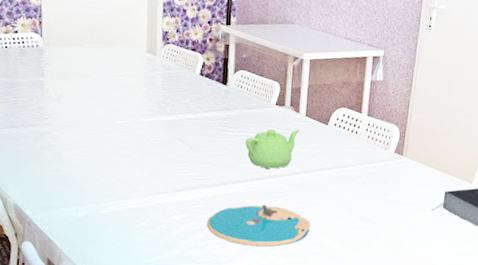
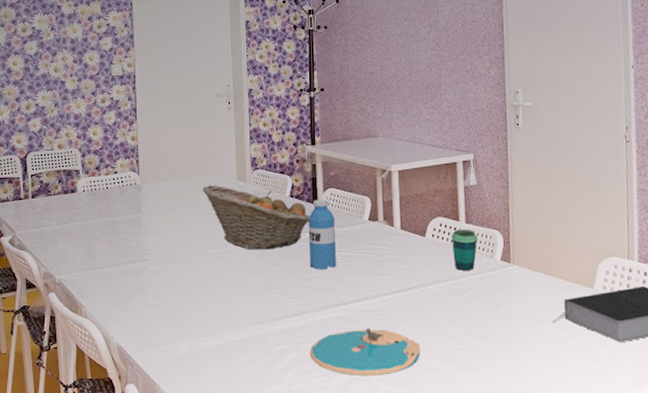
fruit basket: none [110,55,219,125] -> present [203,185,310,250]
water bottle: none [214,80,243,148] -> present [308,199,336,270]
teapot: present [246,129,300,169] -> none [342,244,397,288]
cup: none [351,120,377,159] -> present [451,229,478,270]

